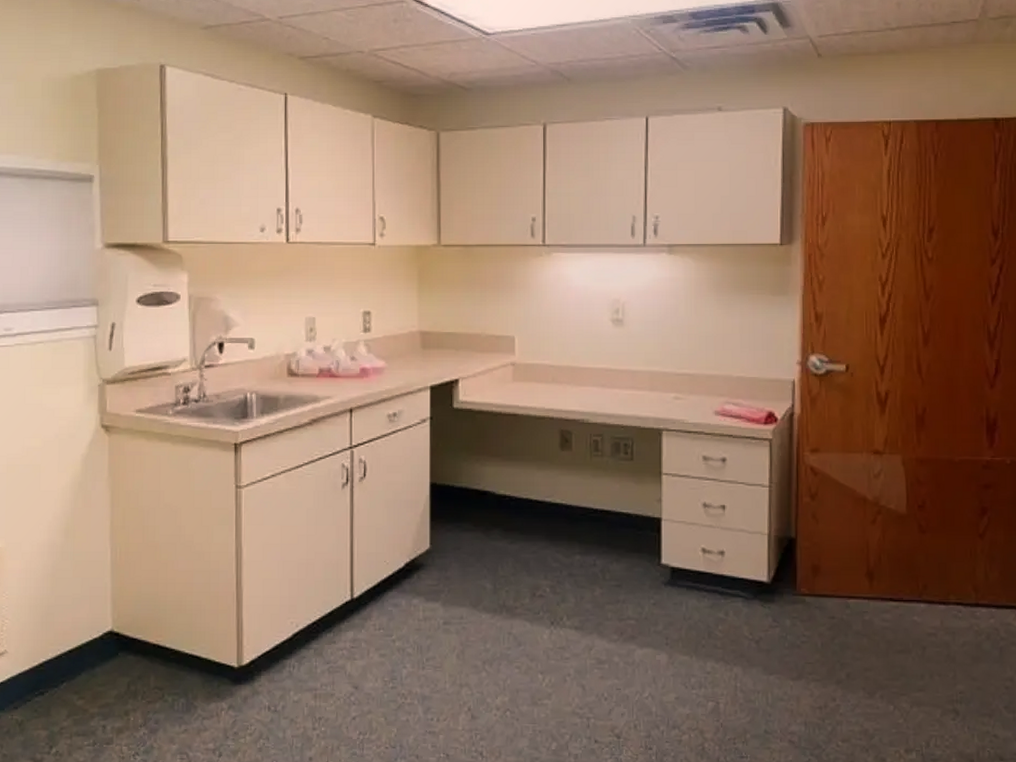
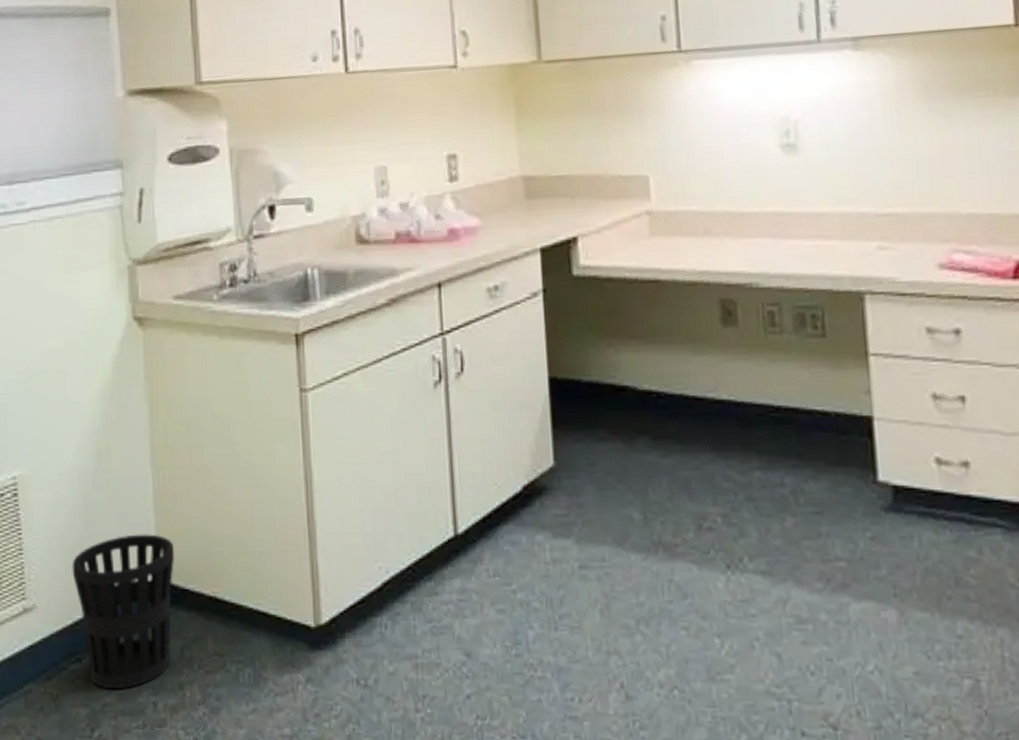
wastebasket: none [39,595,127,716] -> present [72,534,175,690]

